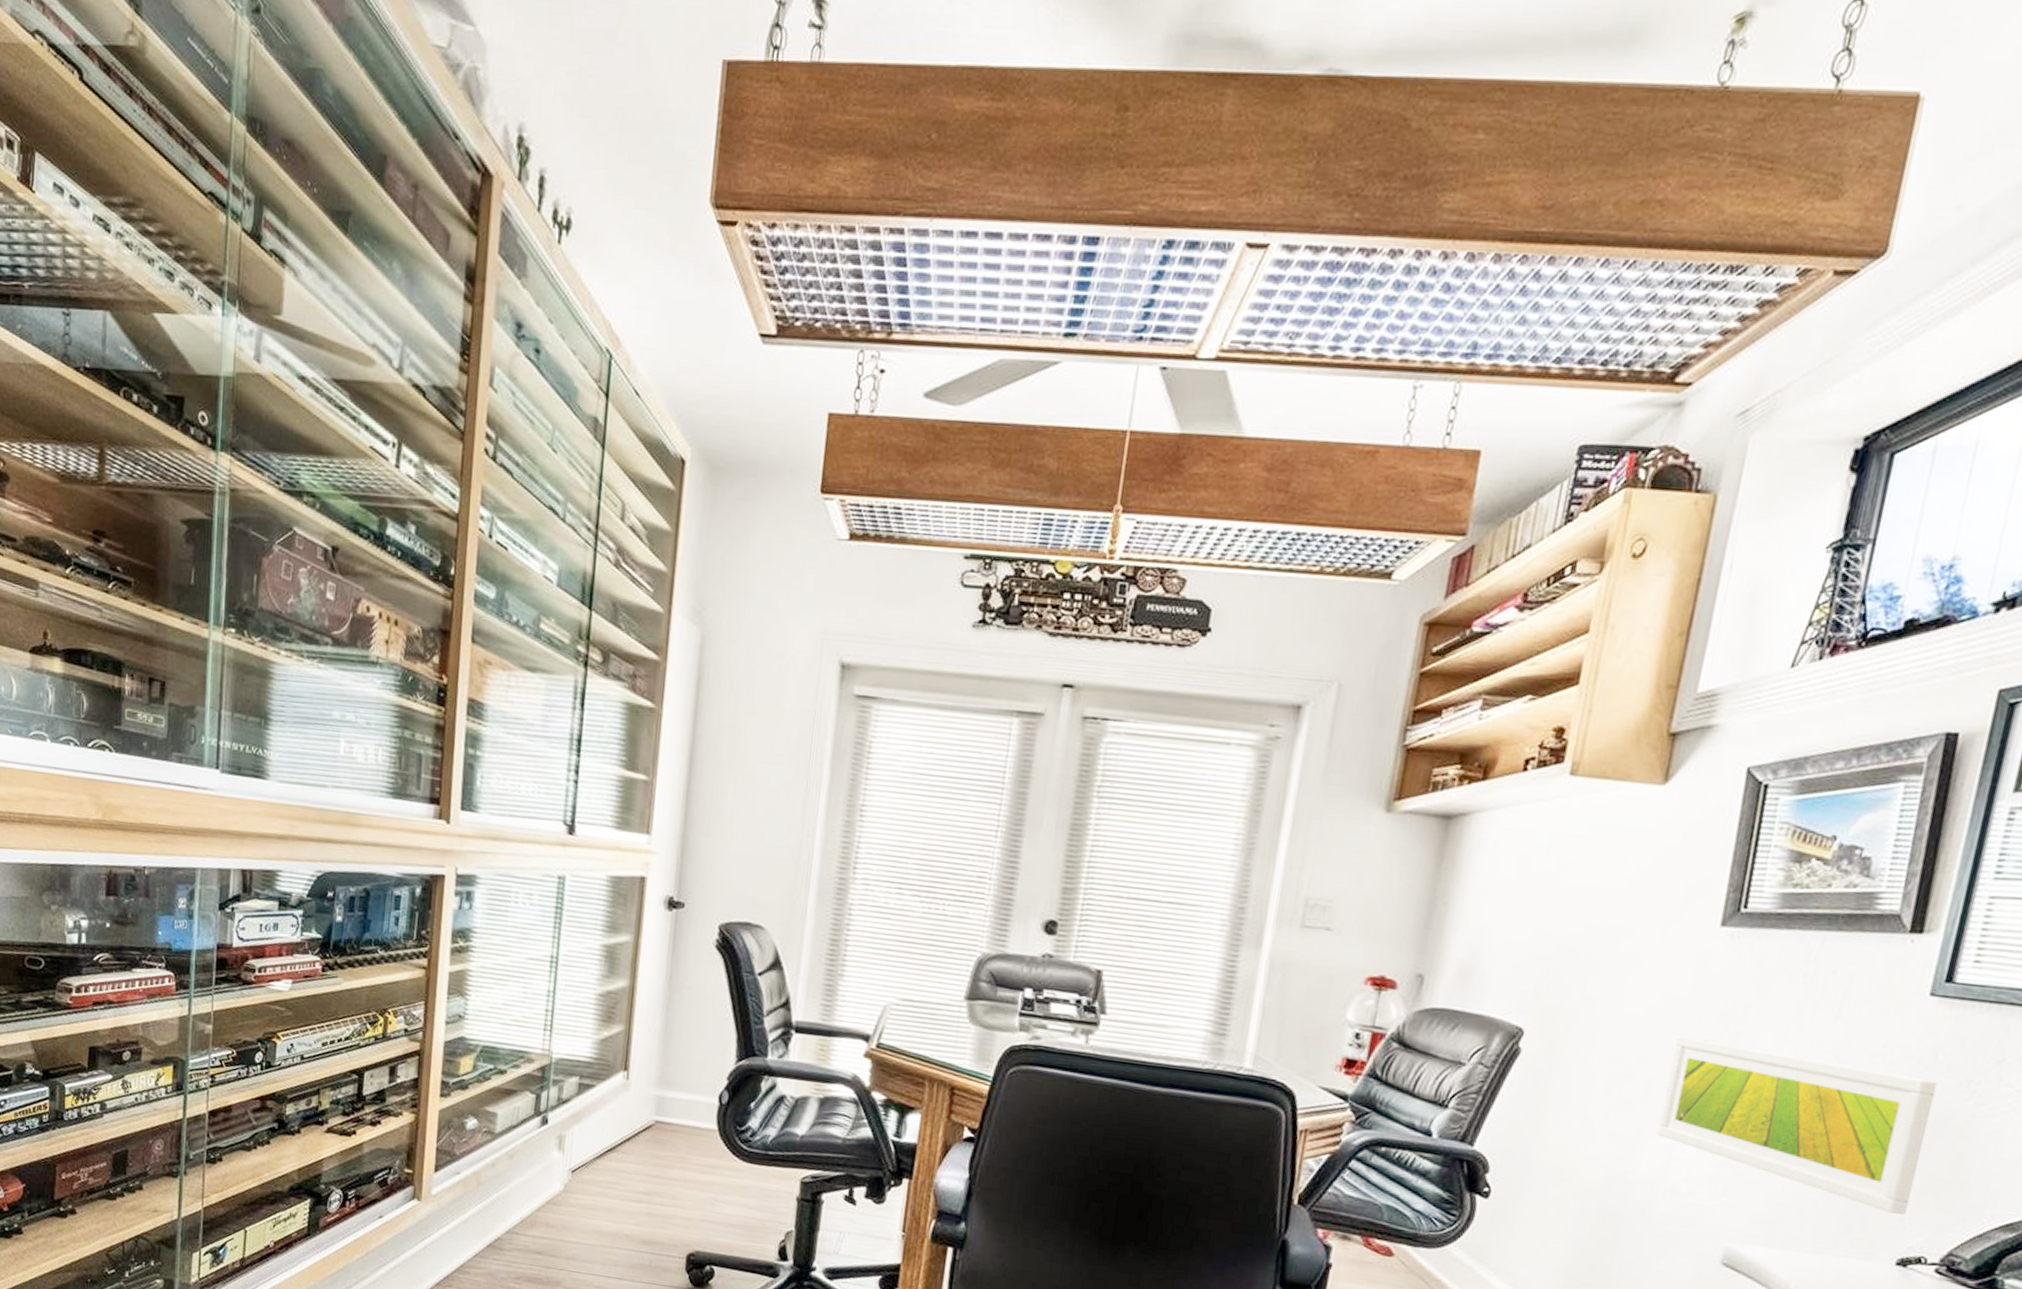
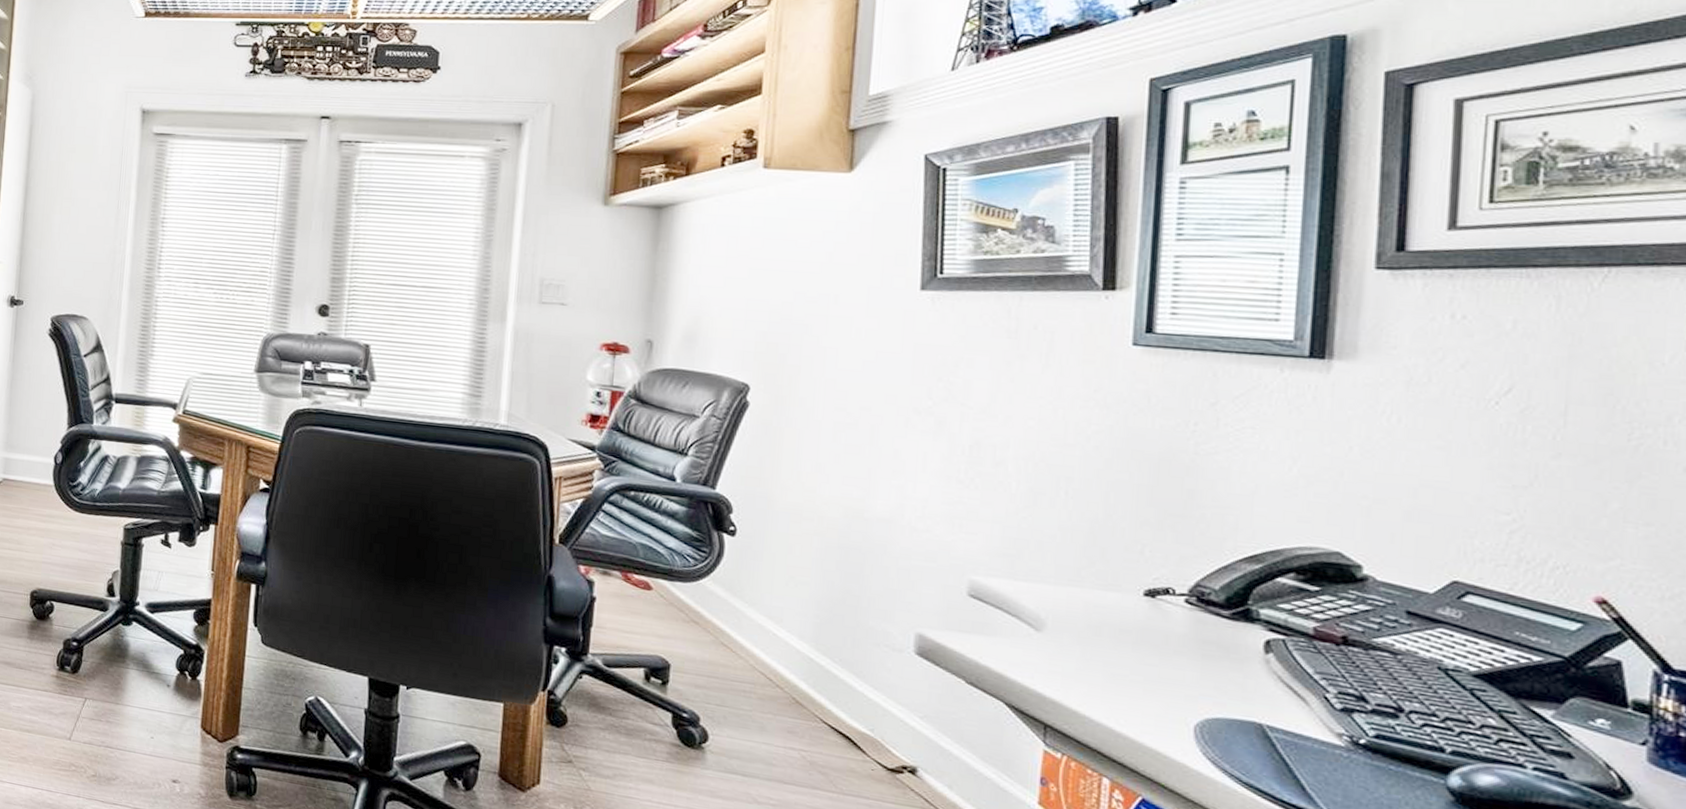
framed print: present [1657,1035,1937,1215] -> none [887,387,1155,548]

